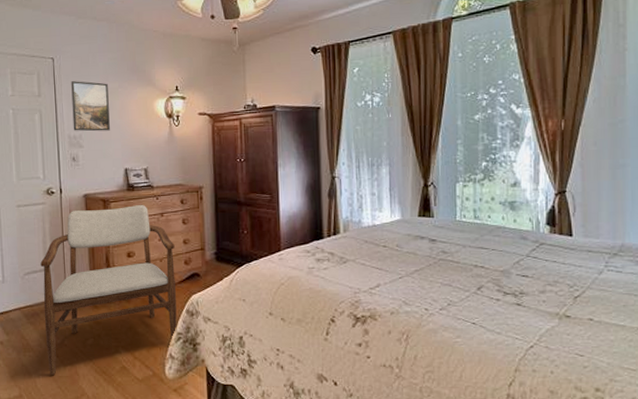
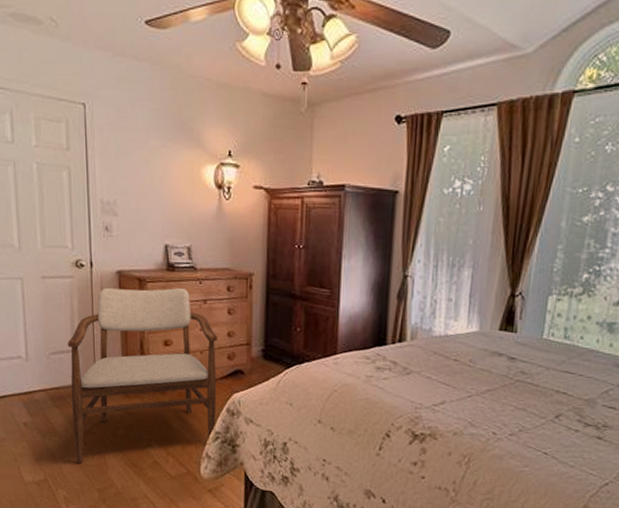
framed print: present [71,81,110,132] -> none [105,134,149,199]

